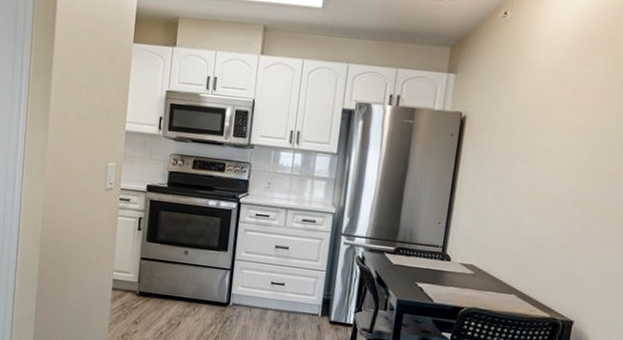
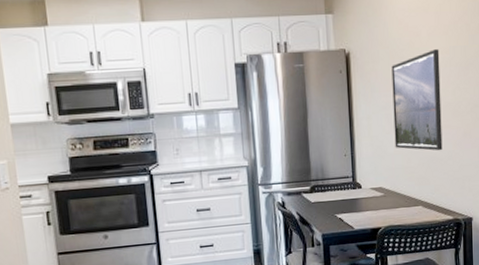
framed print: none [497,128,571,240] -> present [391,49,443,151]

